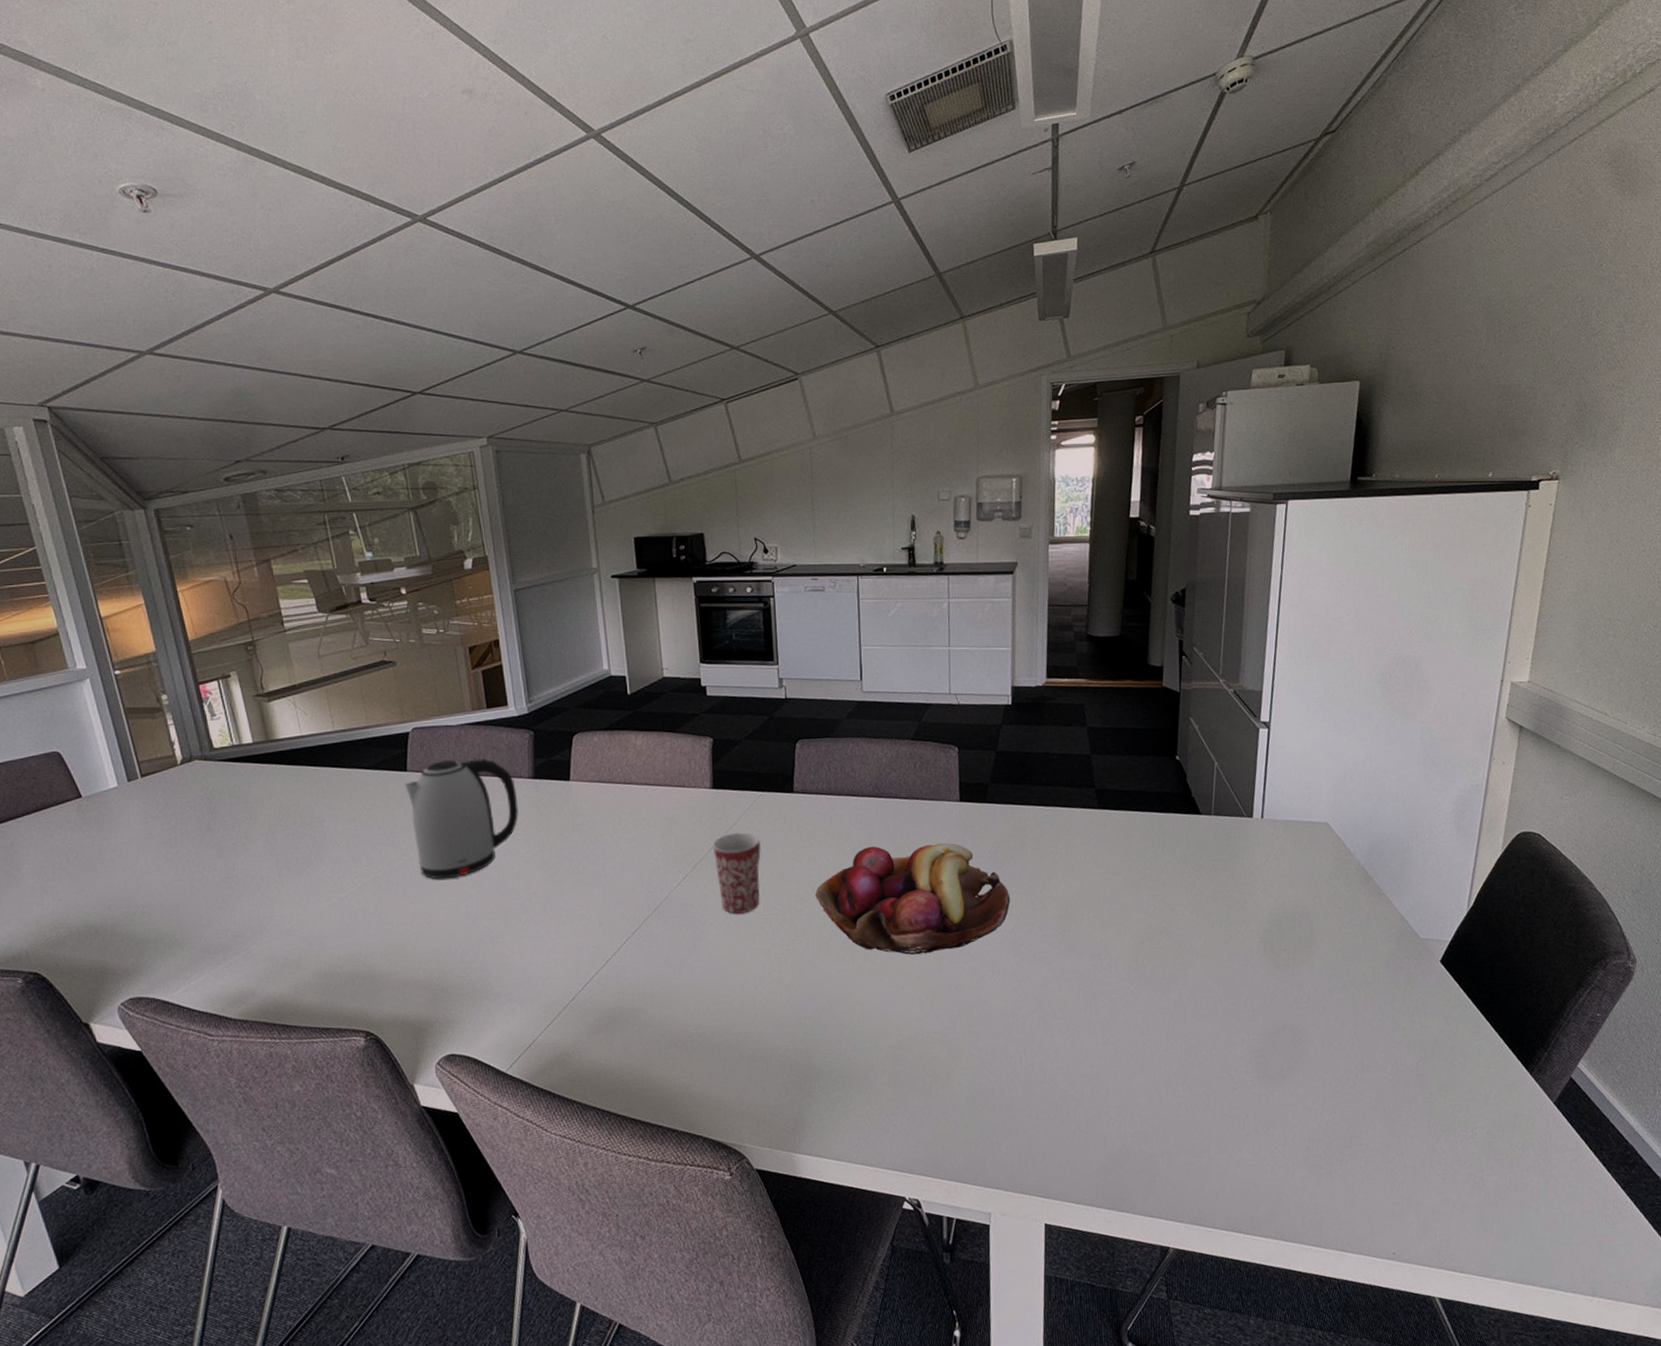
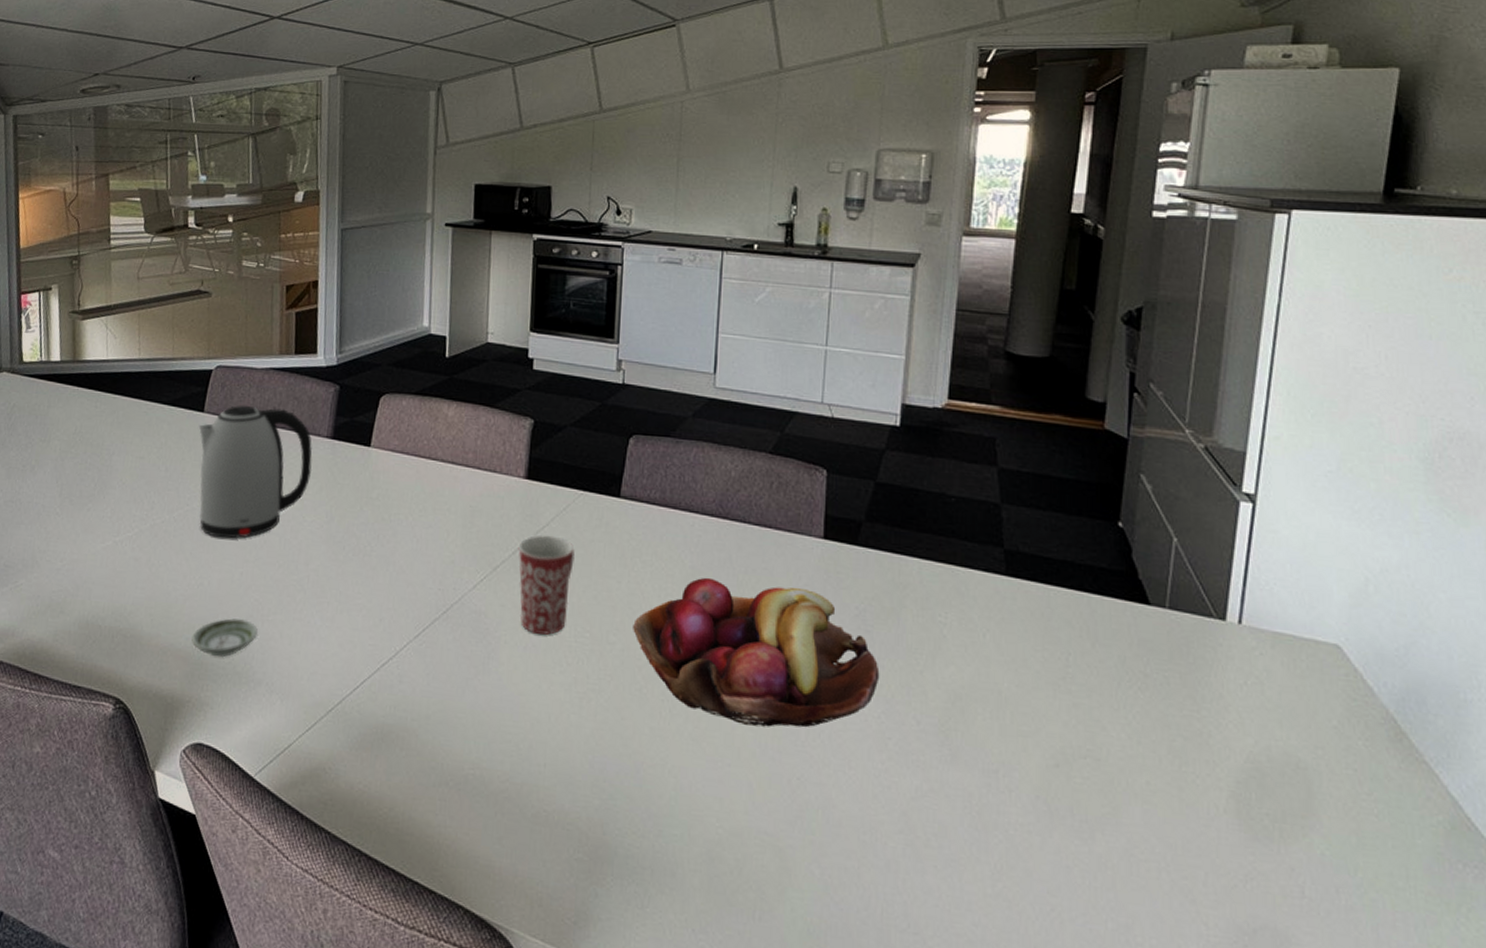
saucer: none [429,944,490,980] -> present [191,618,258,658]

